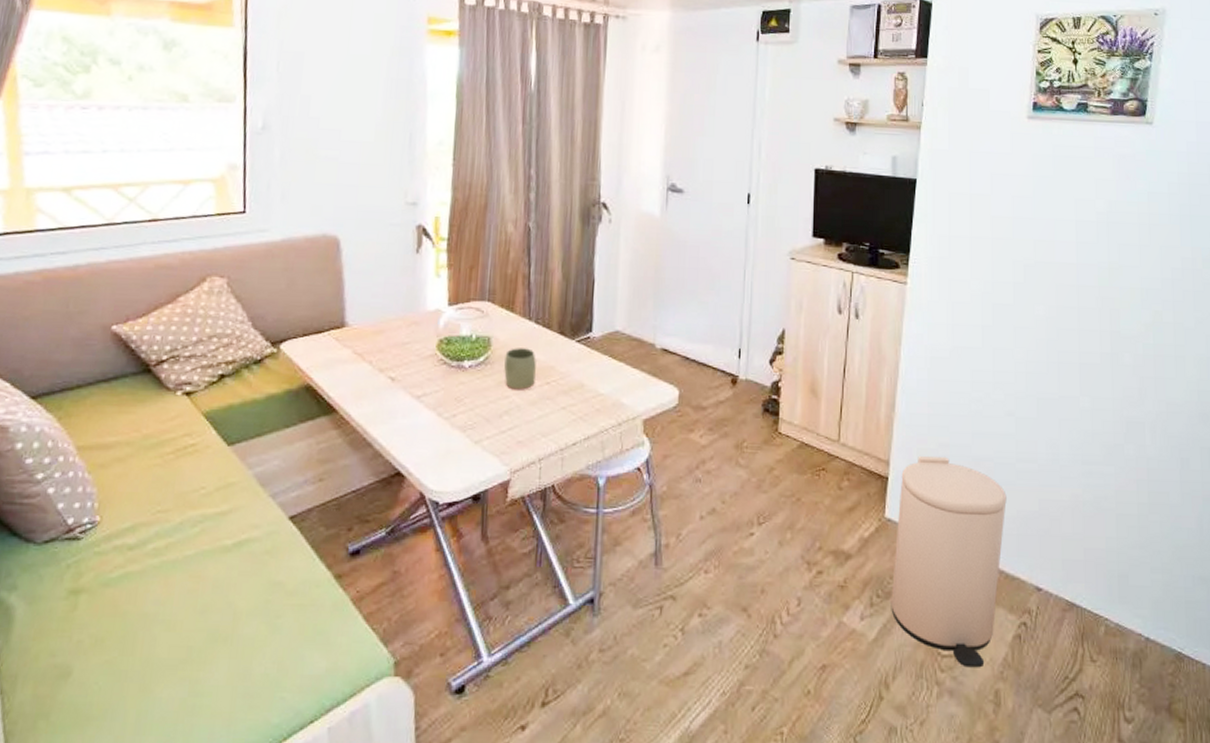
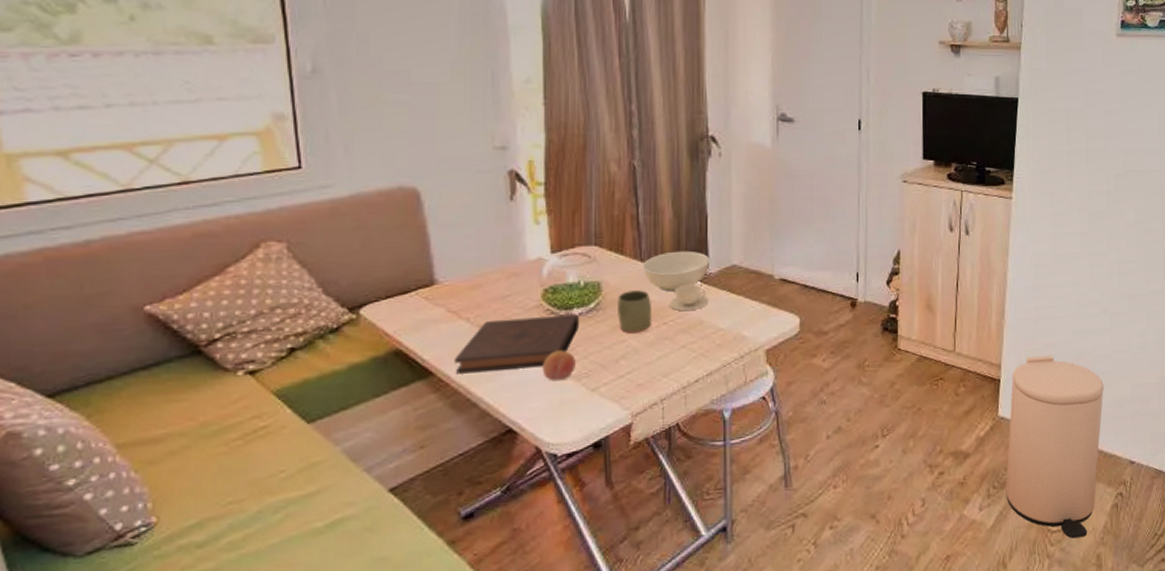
book: none [356,365,470,415] -> present [455,314,580,374]
fruit: none [431,400,463,430] -> present [542,351,576,382]
bowl: none [530,312,595,352] -> present [642,250,711,292]
teacup: none [553,346,590,372] -> present [669,283,708,310]

